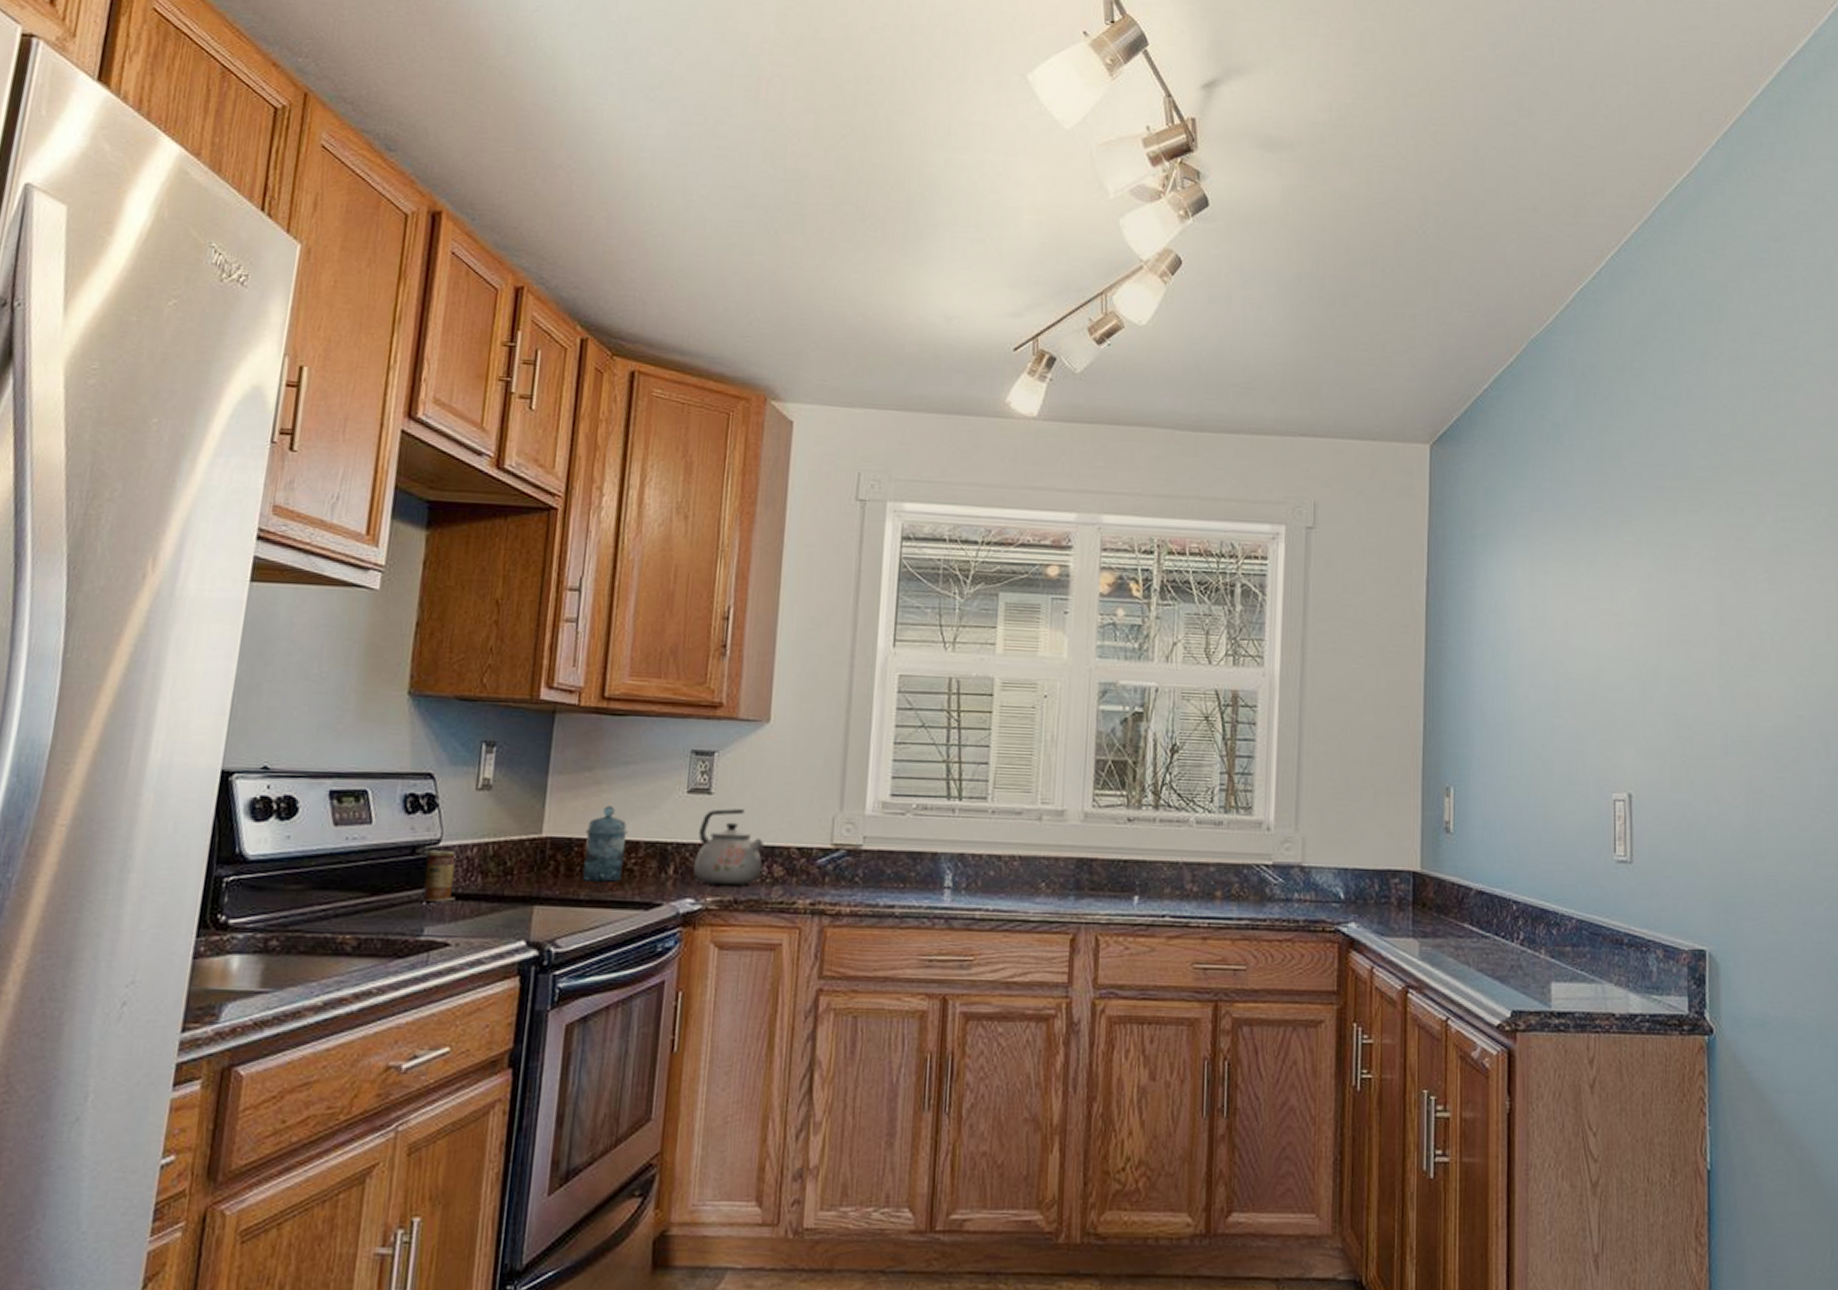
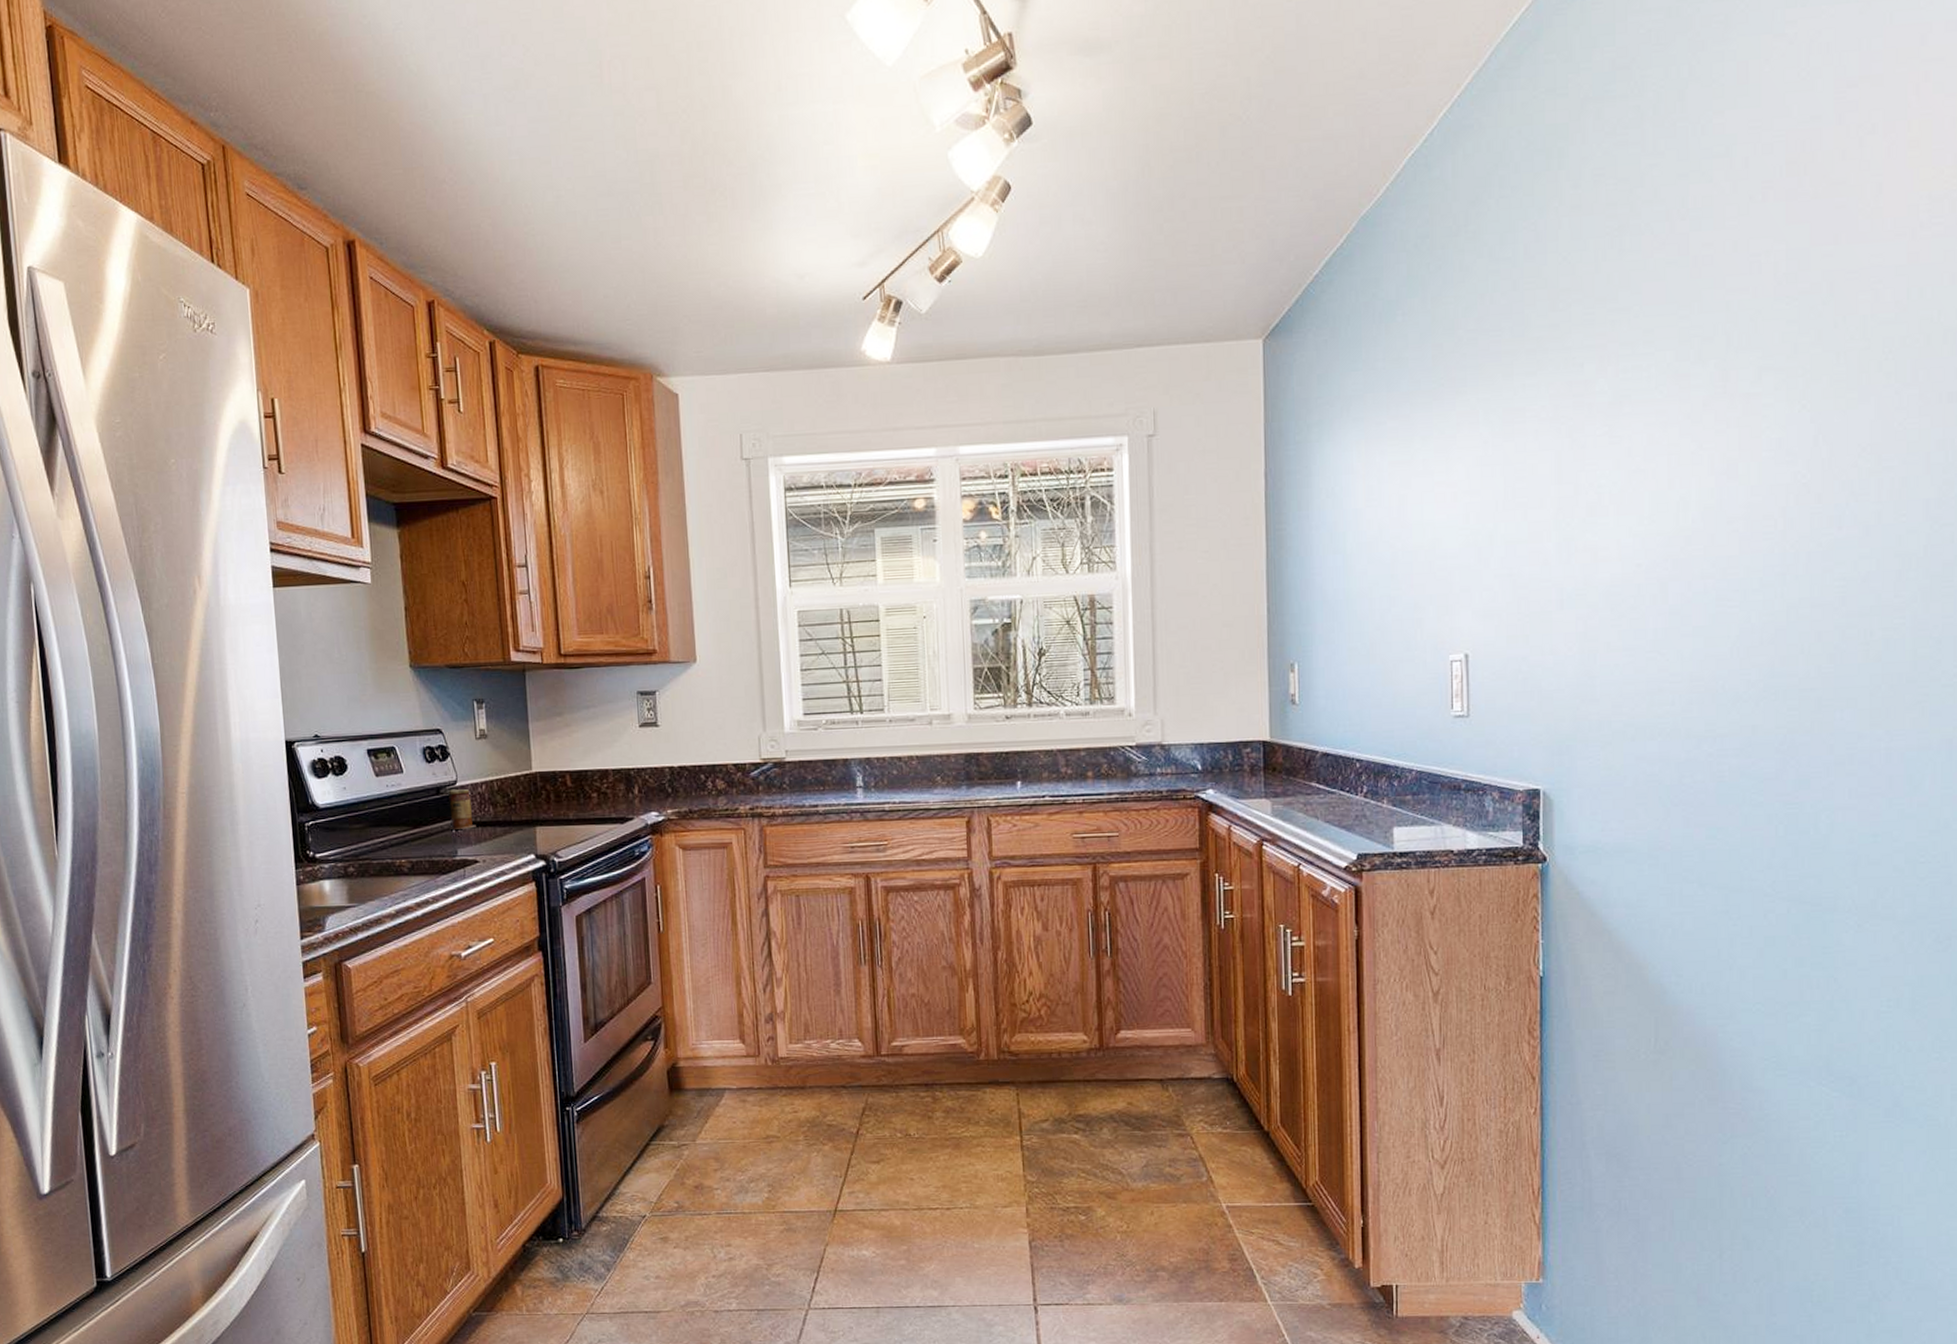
canister: present [582,806,628,882] -> none [565,743,599,804]
kettle: present [692,809,765,886] -> none [652,737,708,800]

